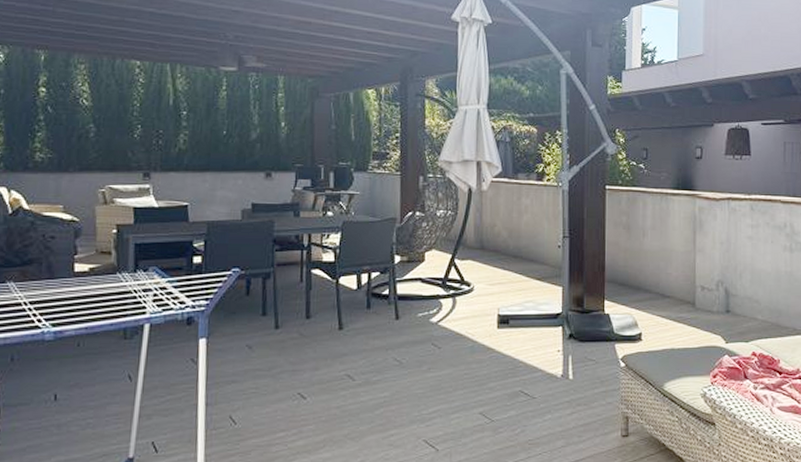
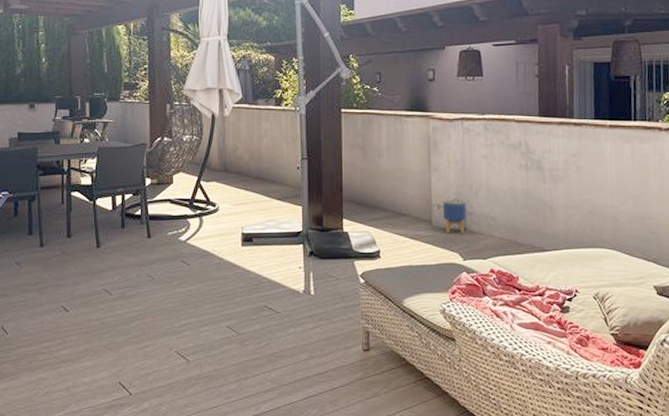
planter: none [707,281,731,316] -> present [443,200,467,233]

